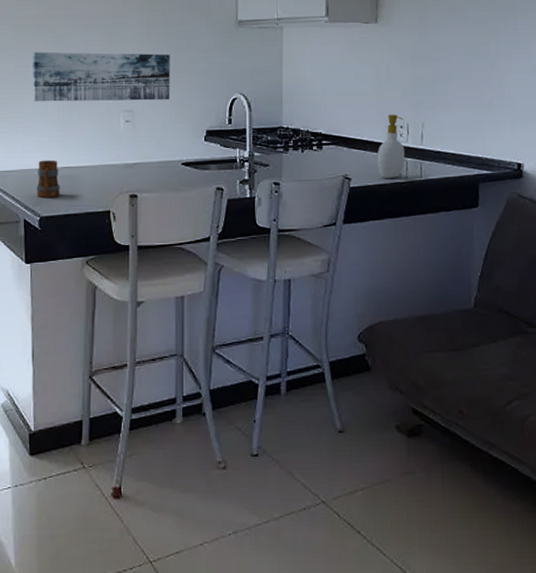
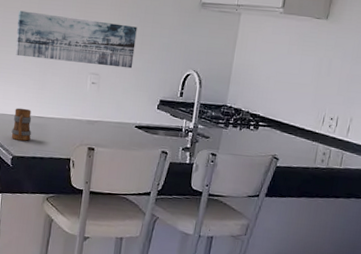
soap bottle: present [377,114,405,179] -> none [304,106,335,164]

